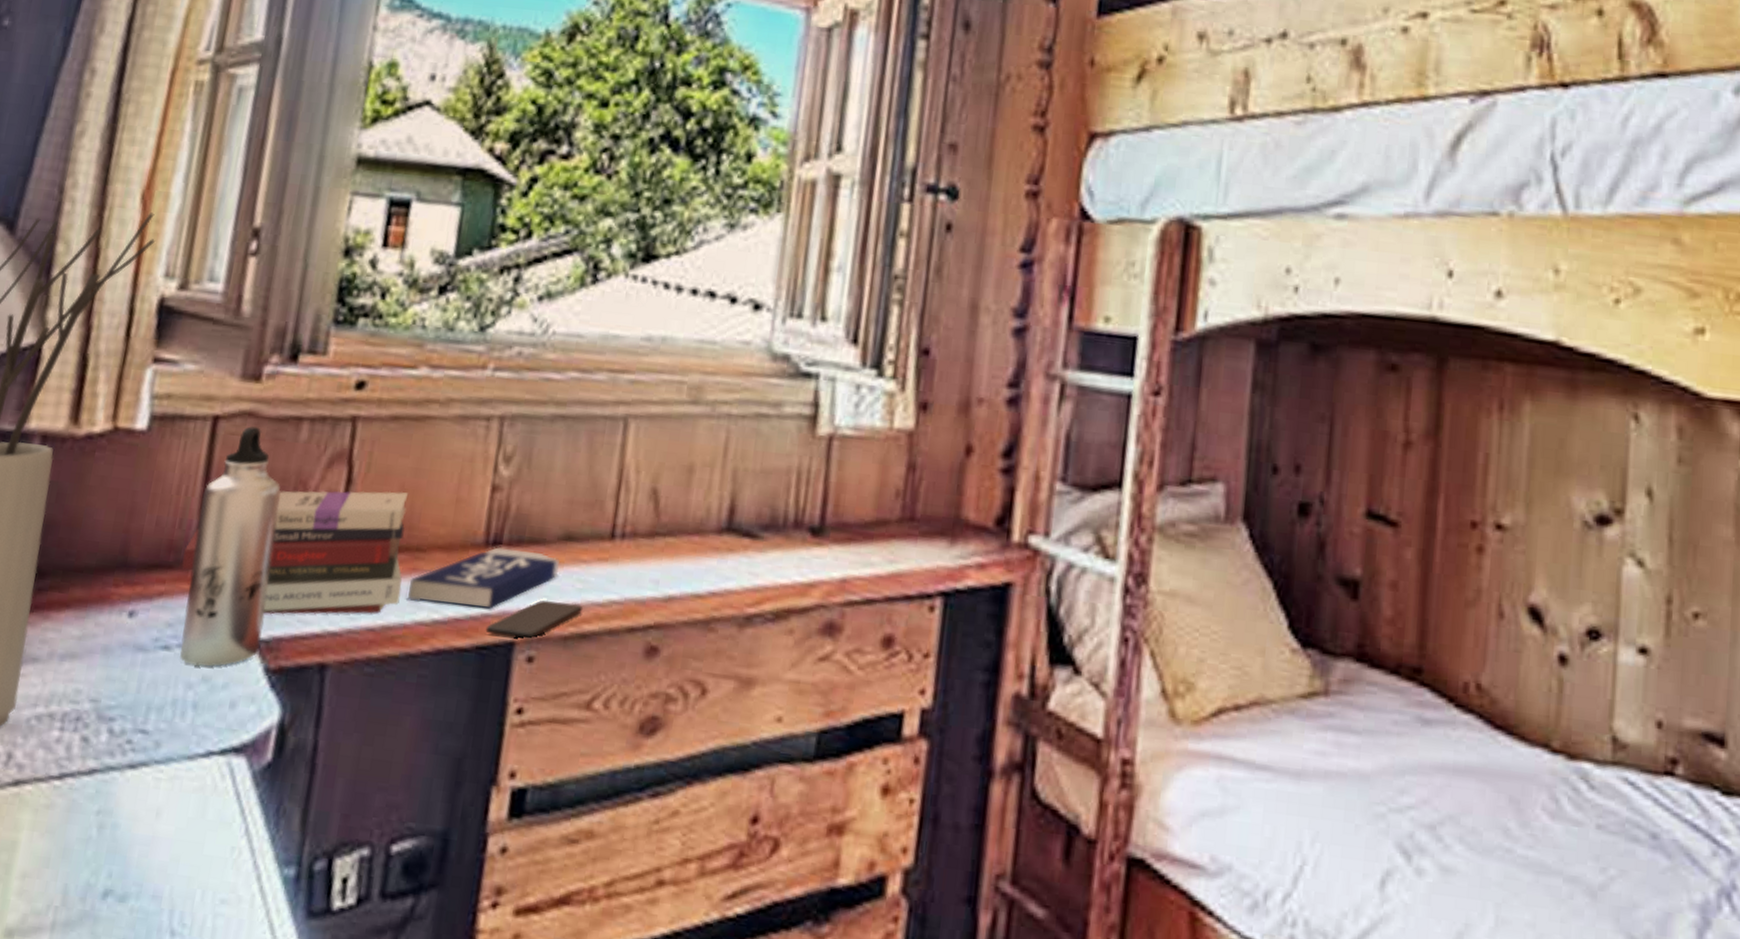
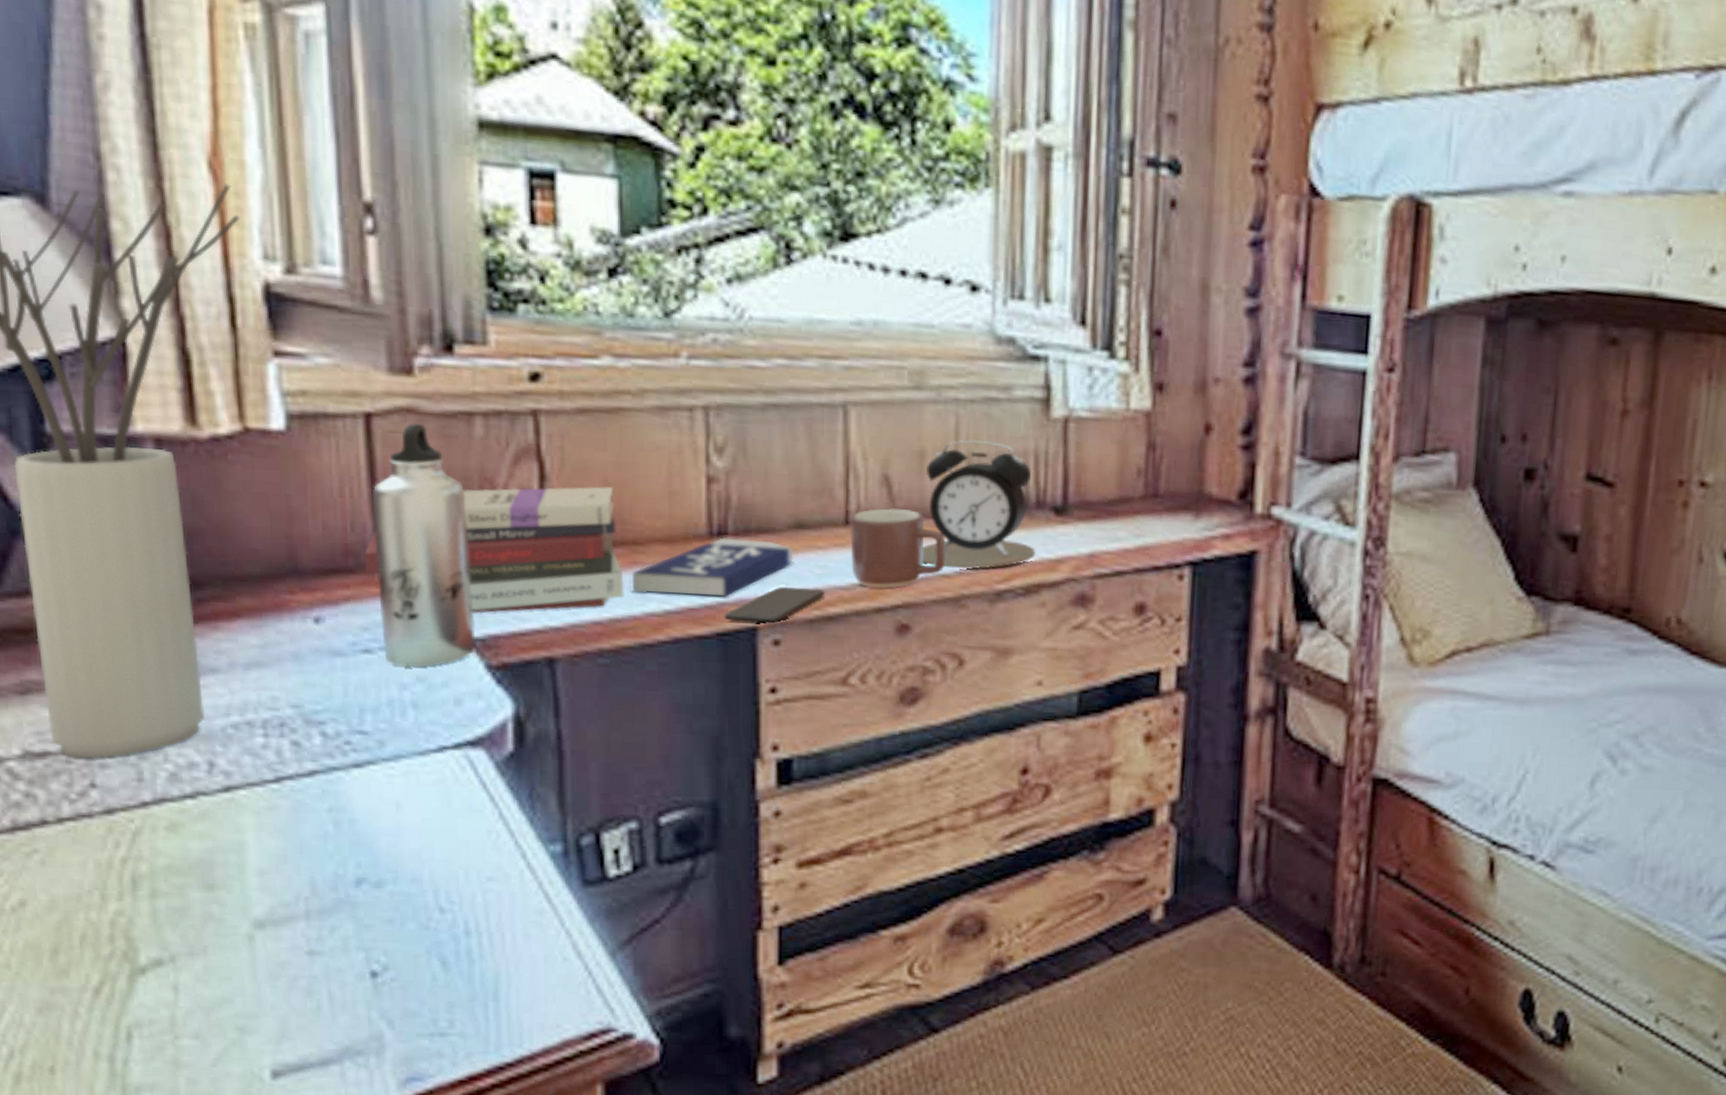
mug: none [610,522,703,607] -> present [849,507,946,589]
alarm clock: none [677,455,792,591] -> present [921,439,1036,570]

